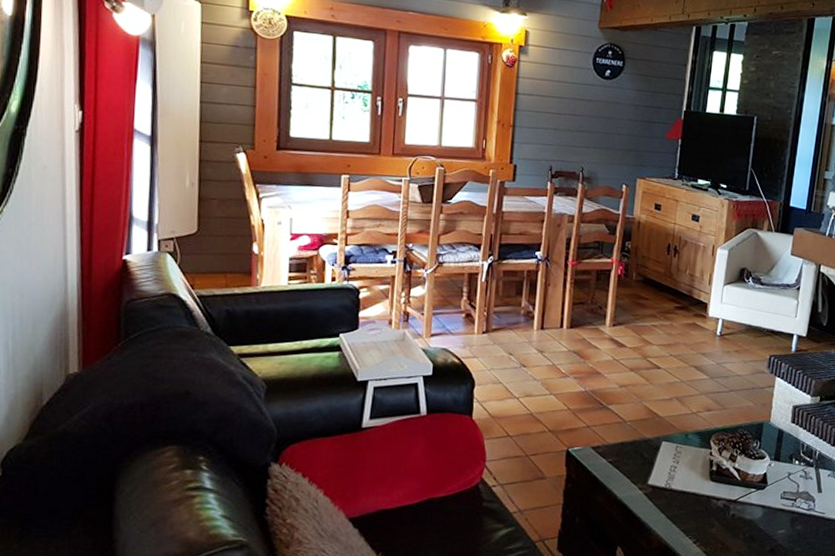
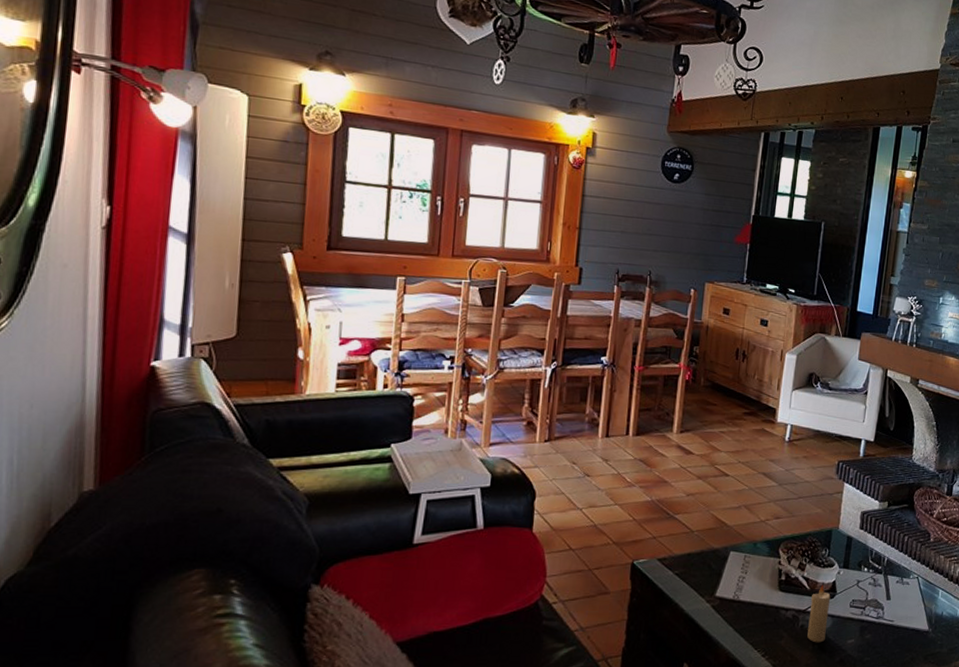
candle: none [738,475,762,532] -> present [807,584,831,643]

